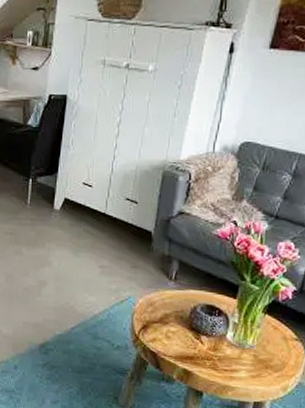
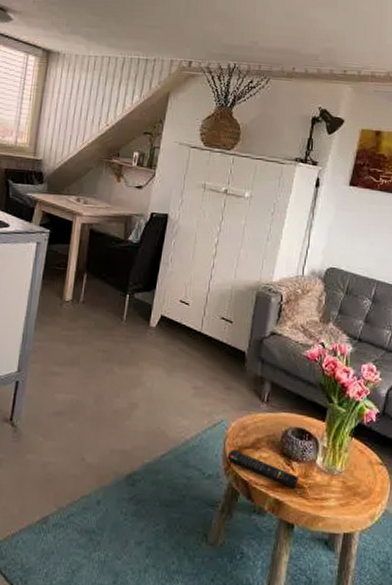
remote control: none [135,324,208,360] -> present [227,449,299,488]

